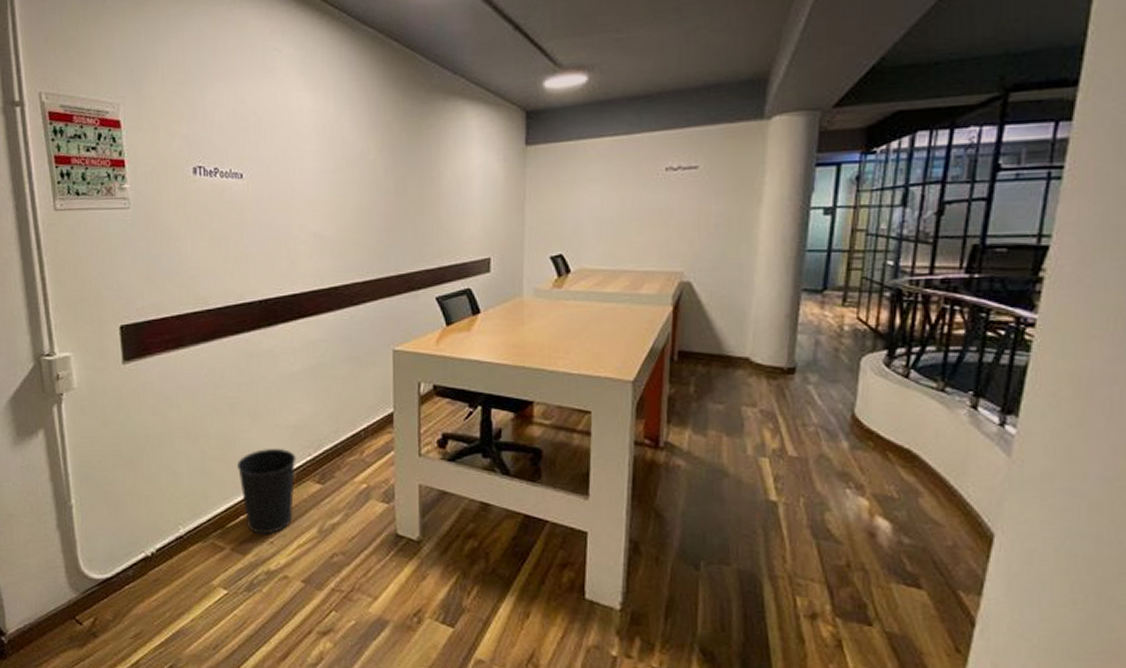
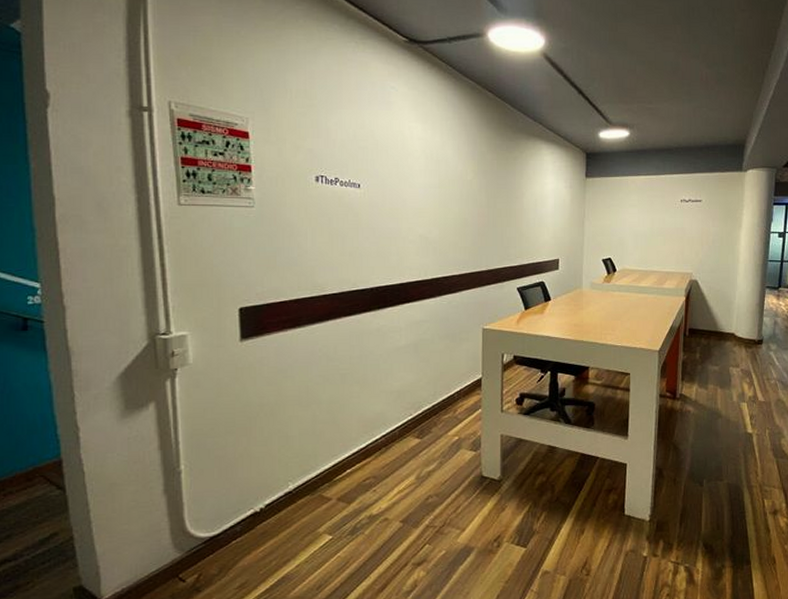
wastebasket: present [236,448,297,534] -> none [345,410,399,484]

